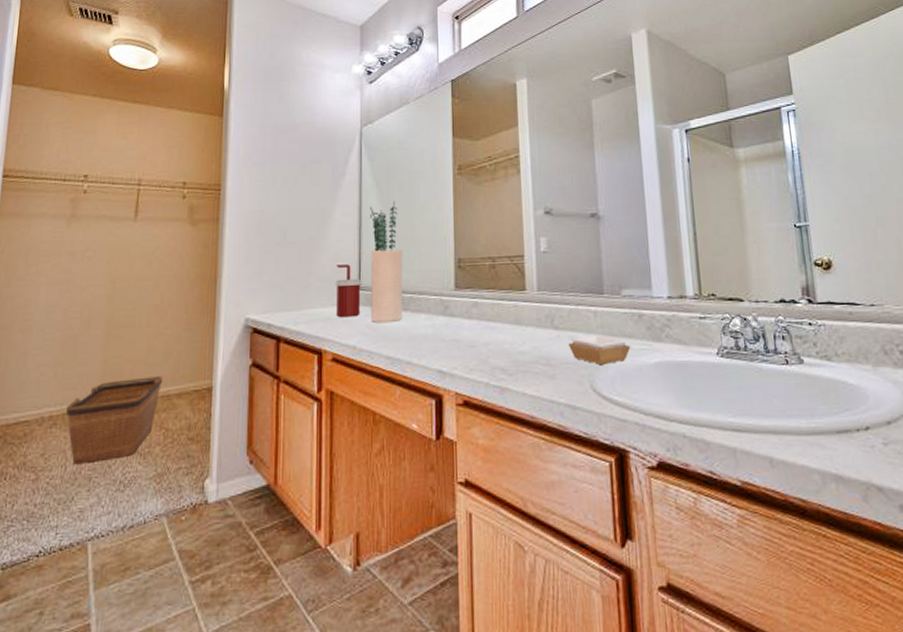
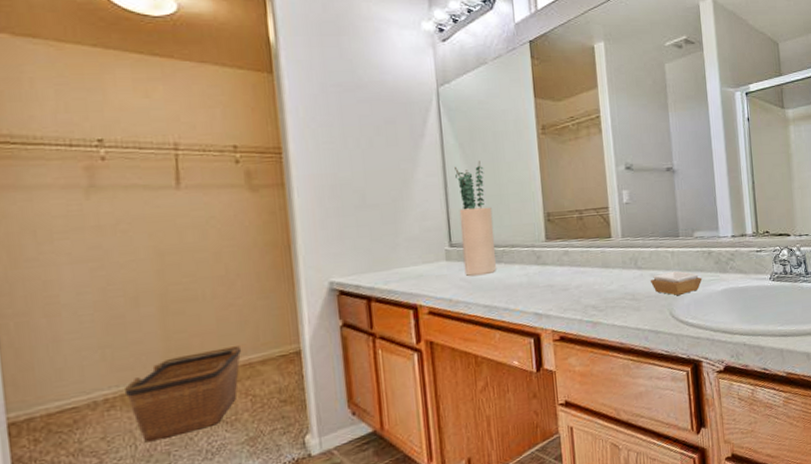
soap dispenser: present [335,264,362,318] -> none [424,223,454,274]

